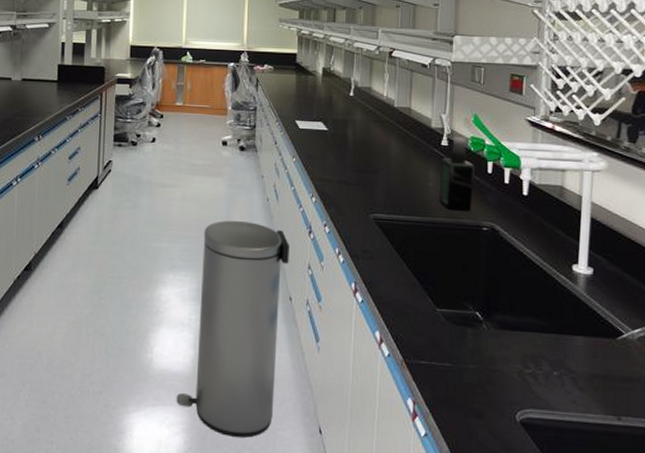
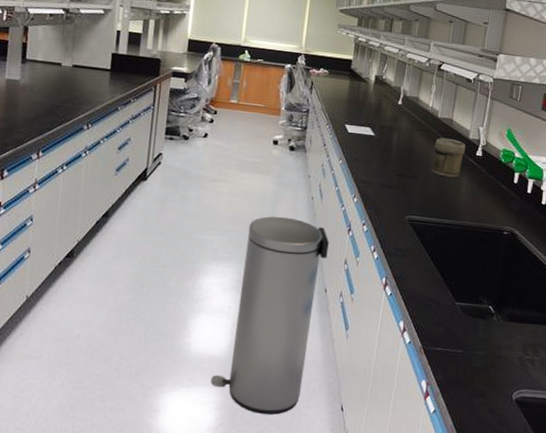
jar: none [393,128,429,171] -> present [432,137,466,178]
spray bottle: present [439,137,474,211] -> none [468,148,503,216]

